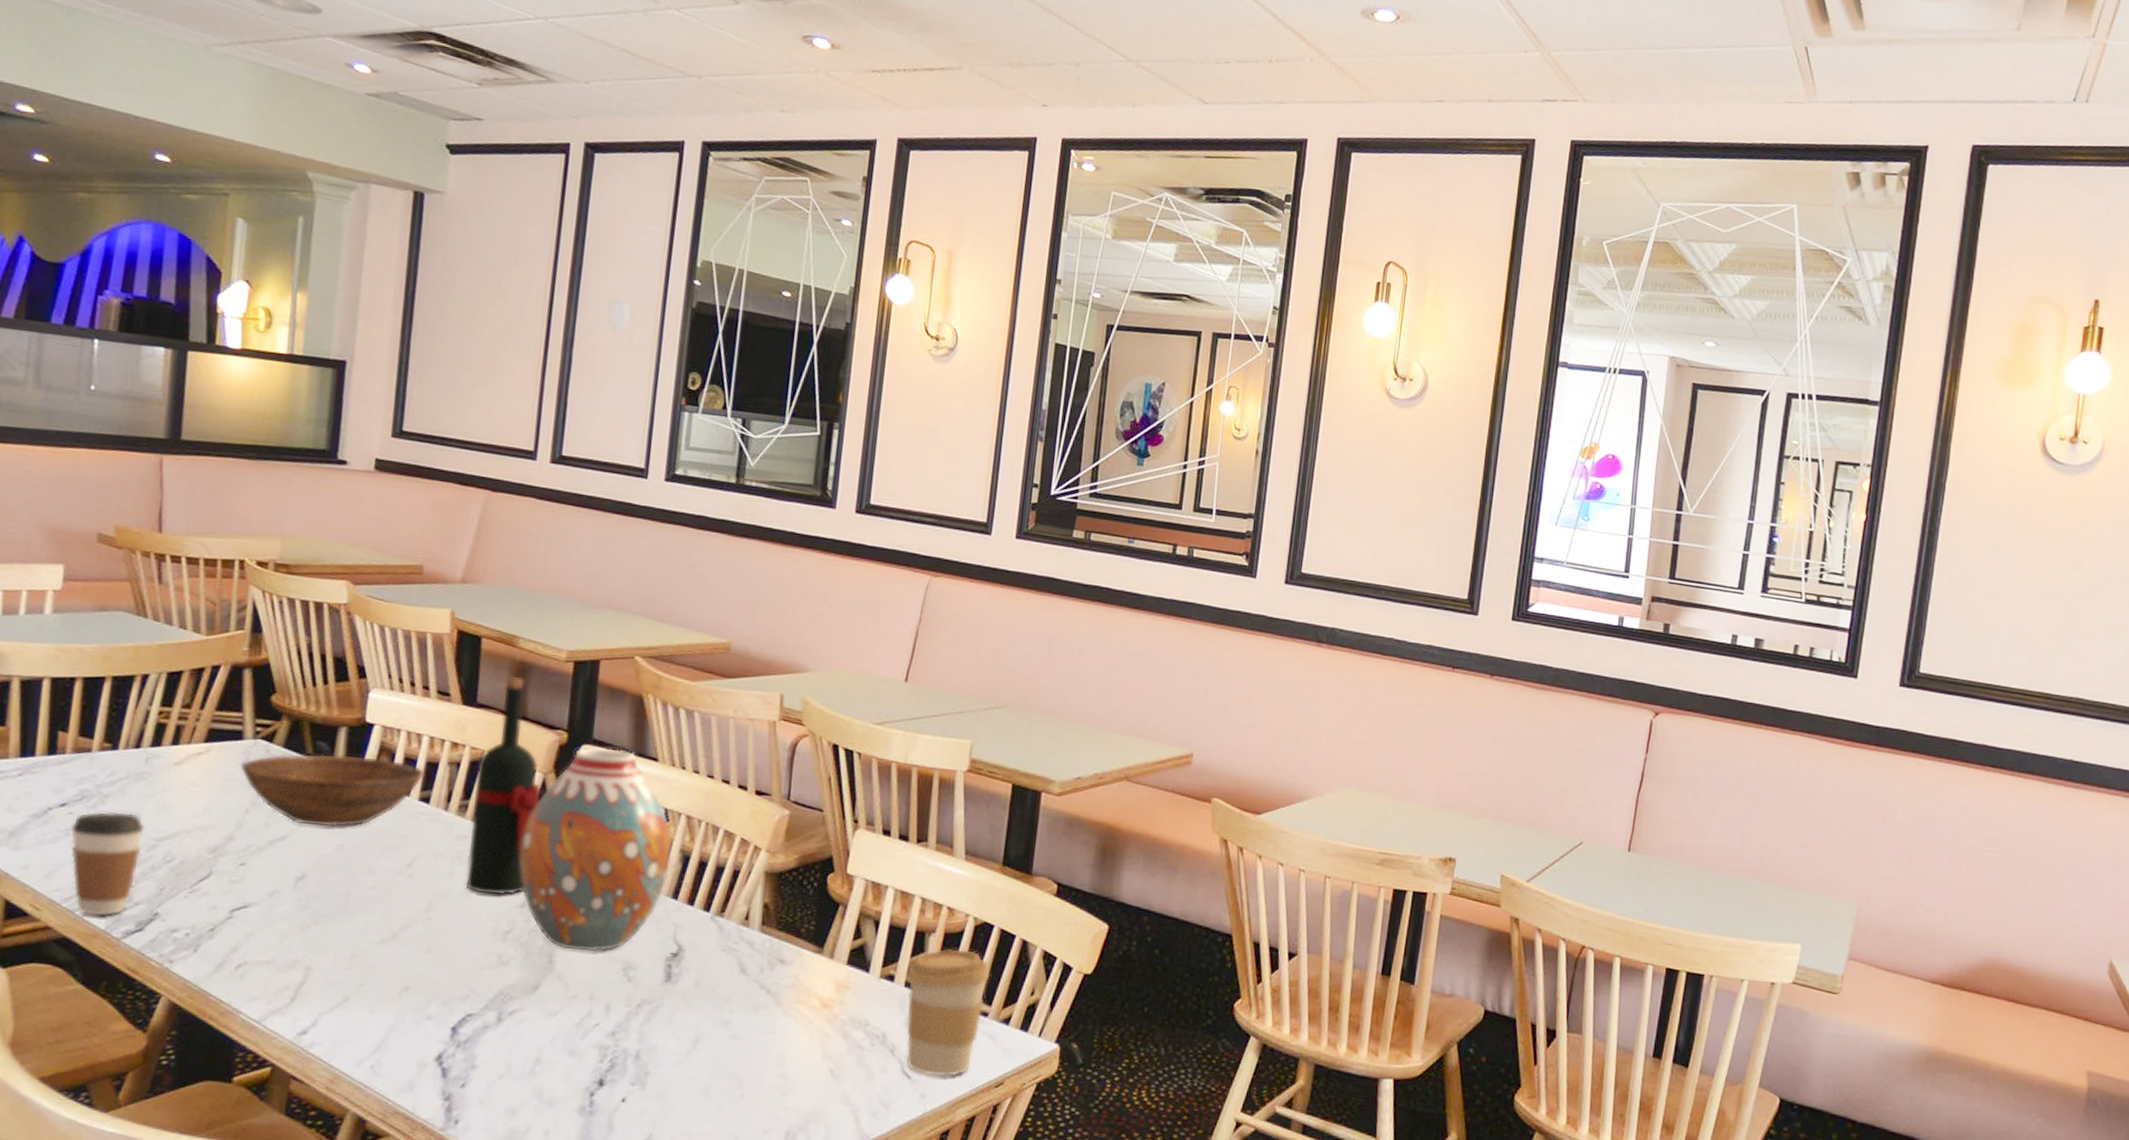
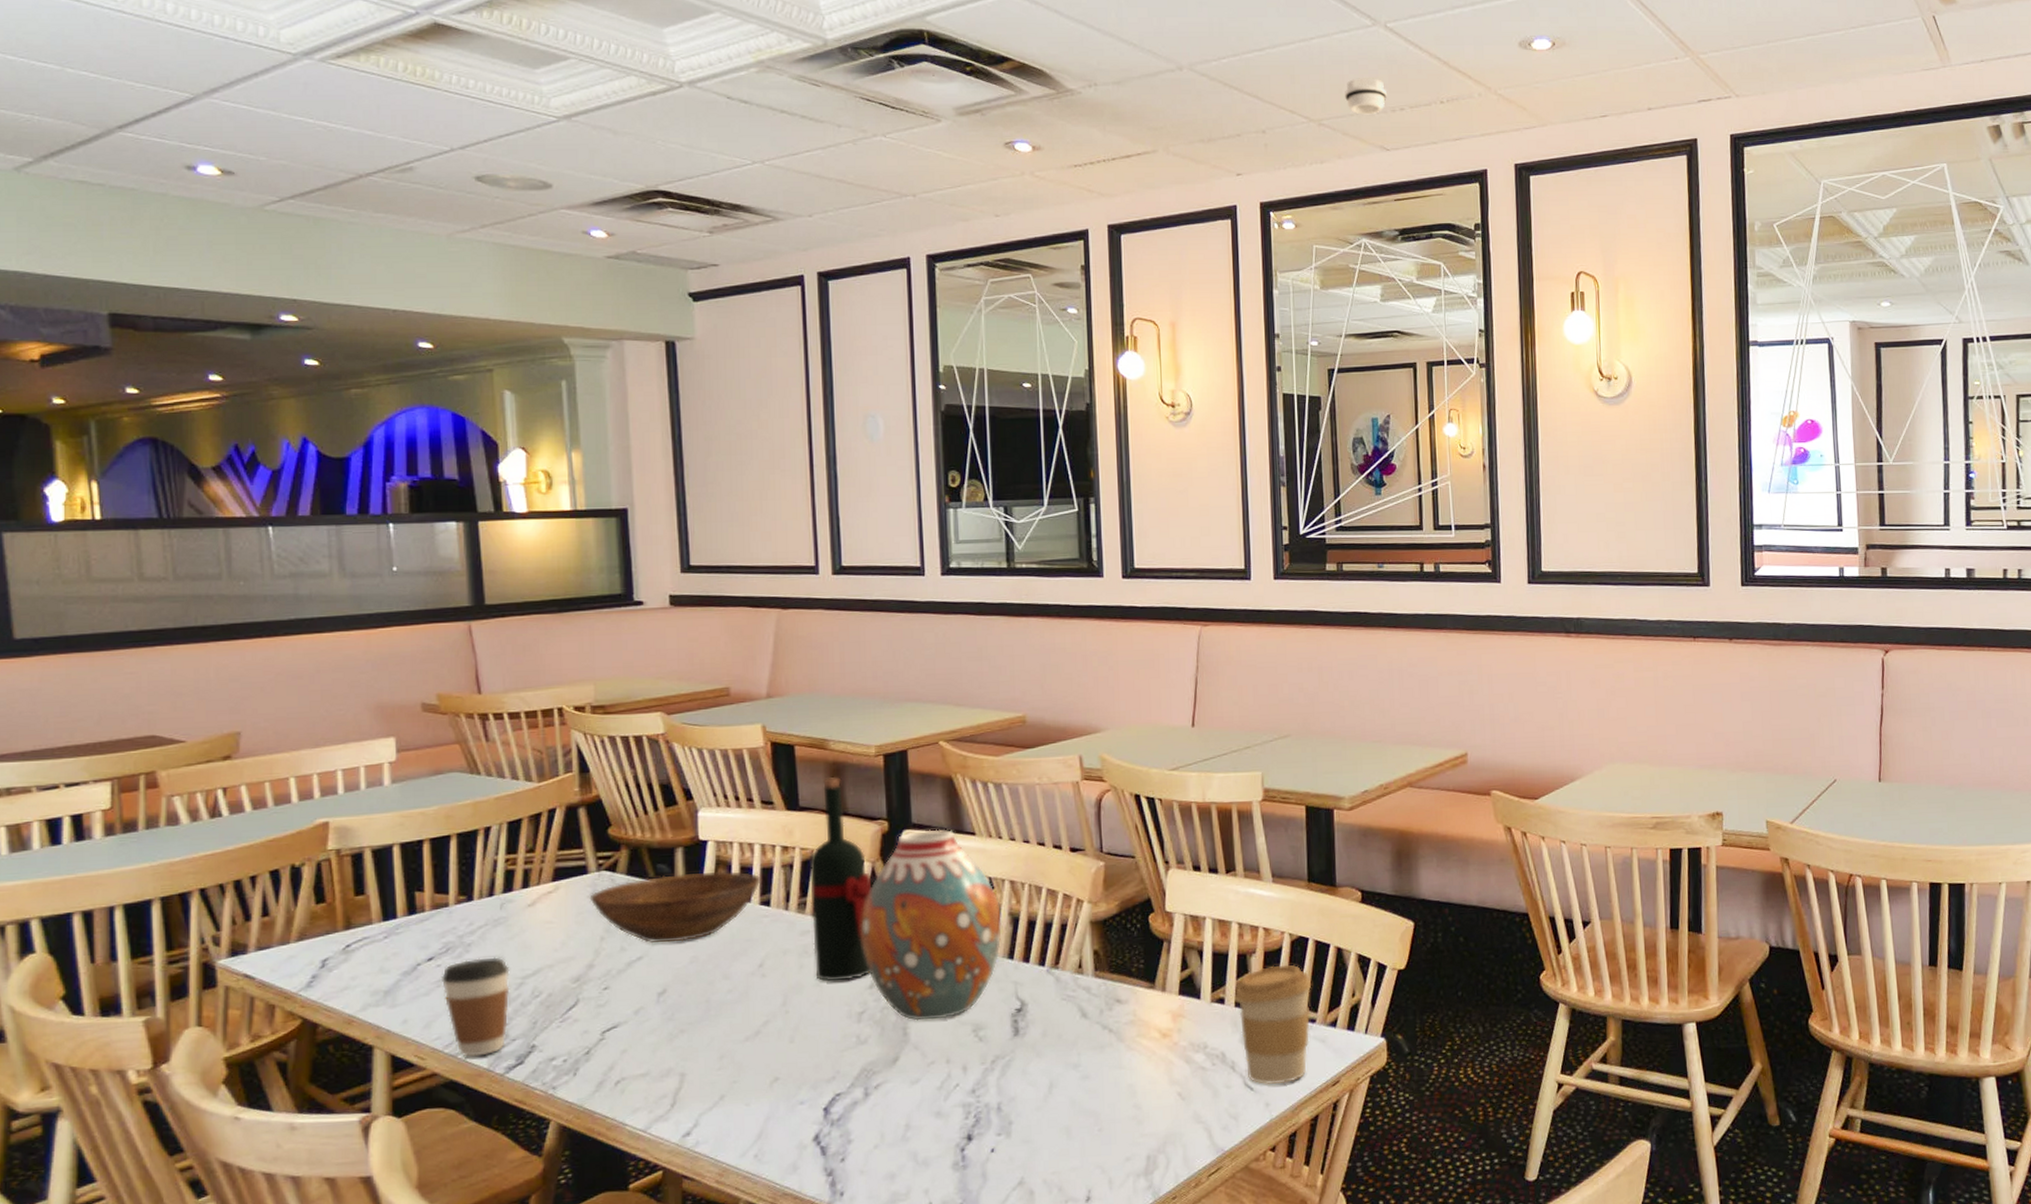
smoke detector: none [1169,22,1214,63] -> present [1345,78,1387,115]

